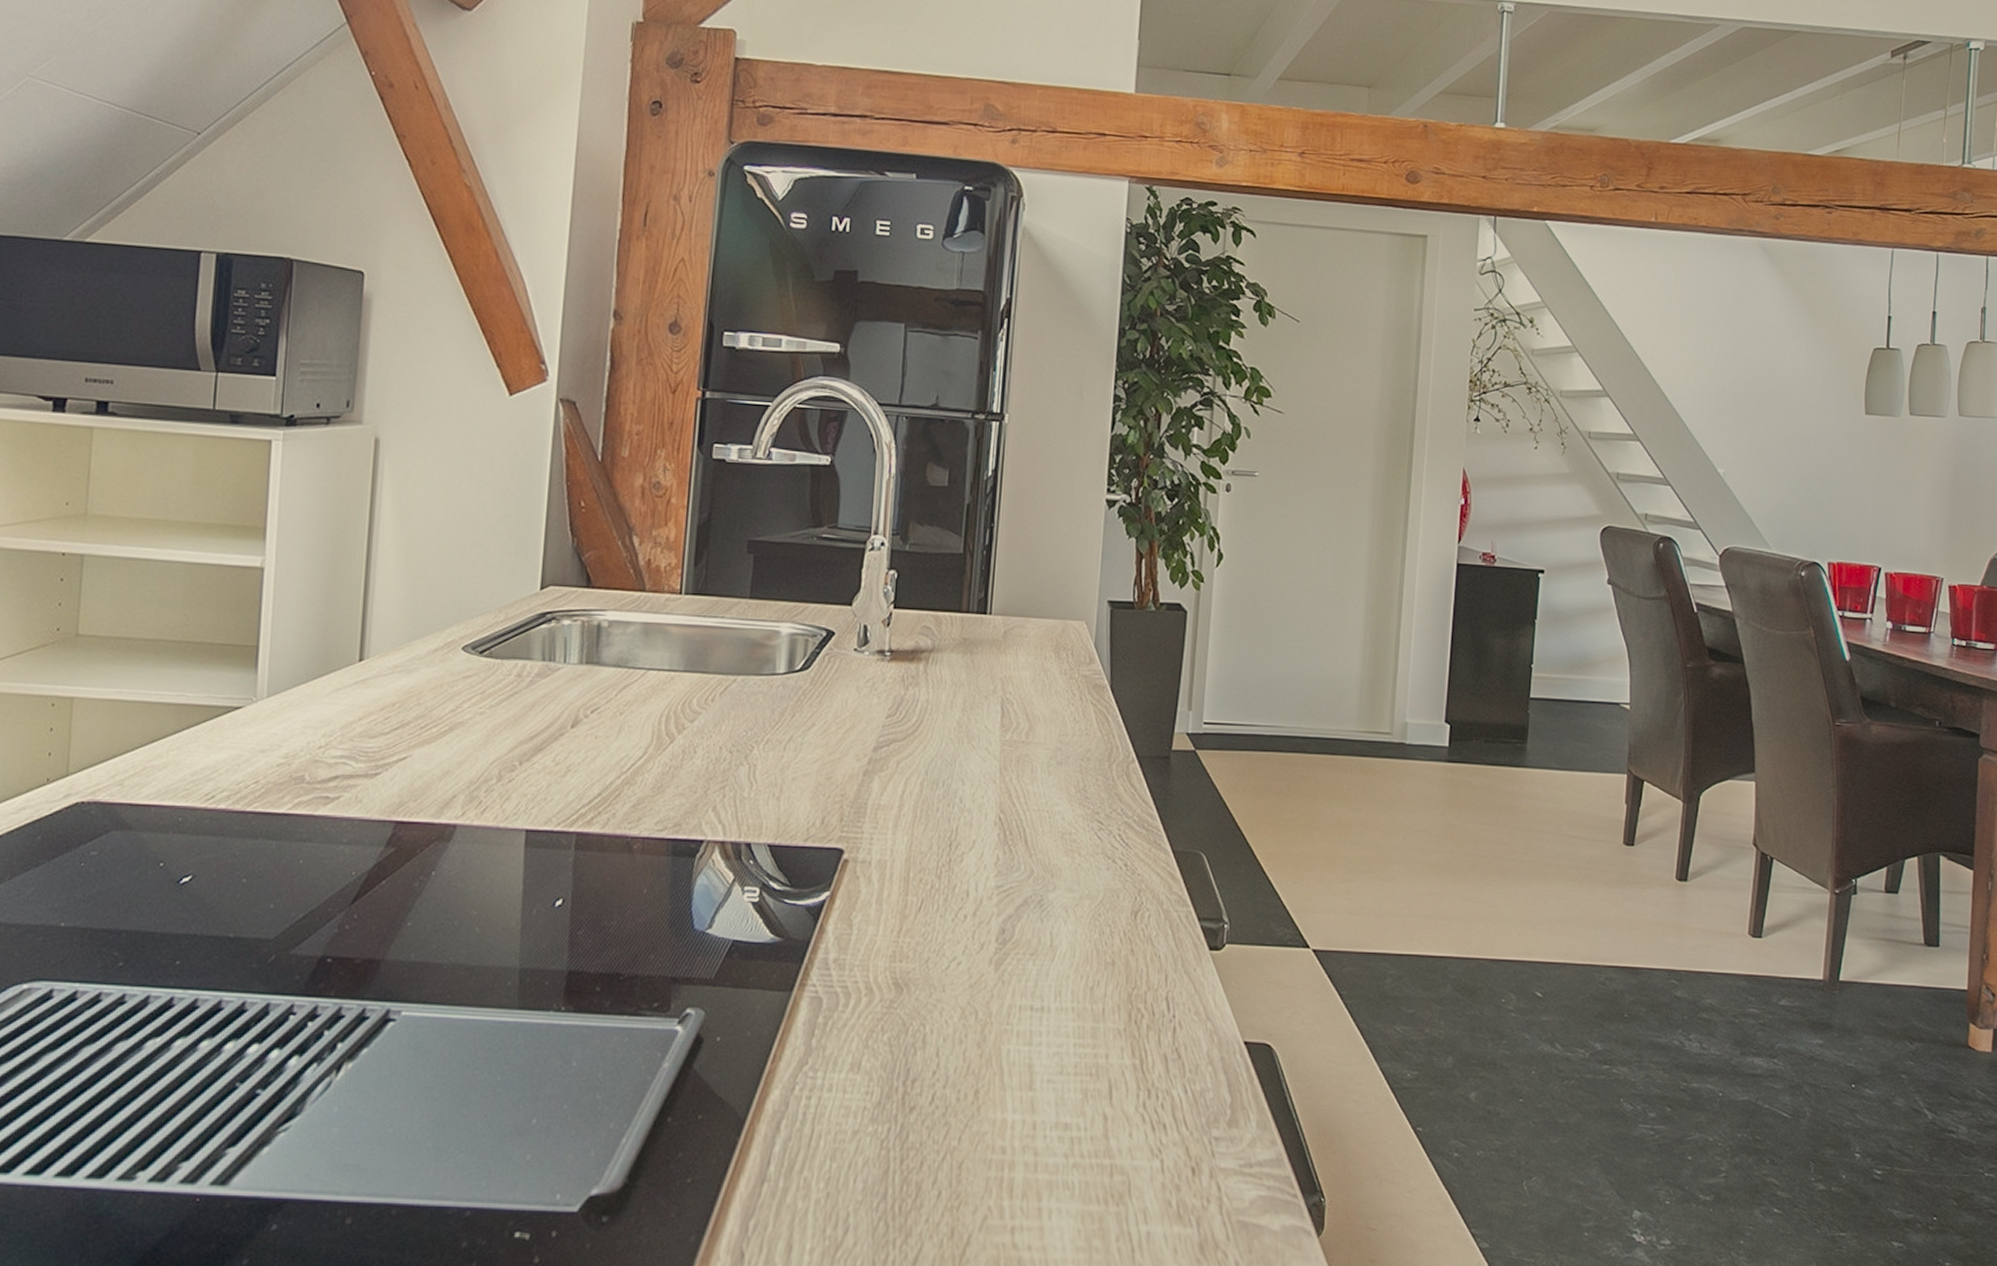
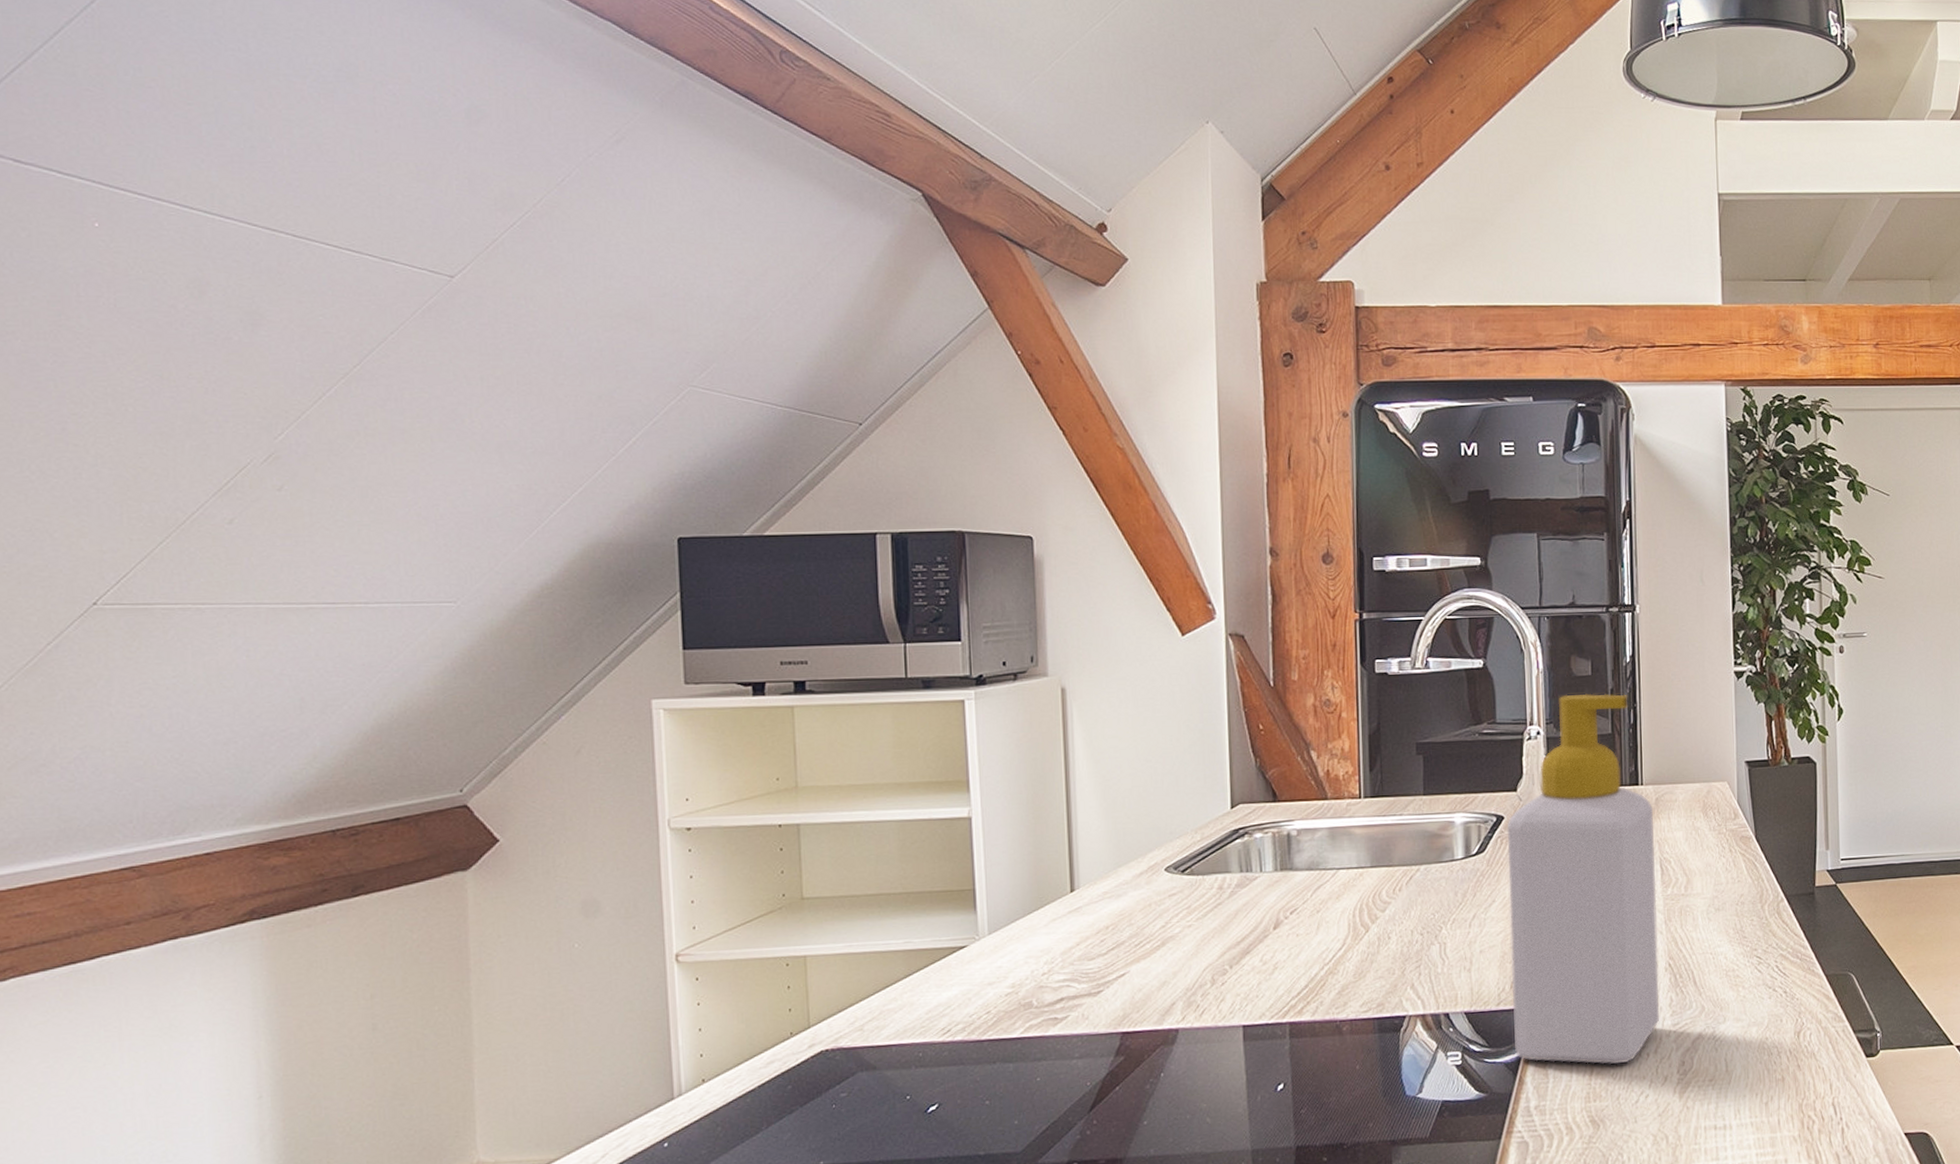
soap bottle: none [819,504,1000,923] -> present [1507,693,1660,1064]

